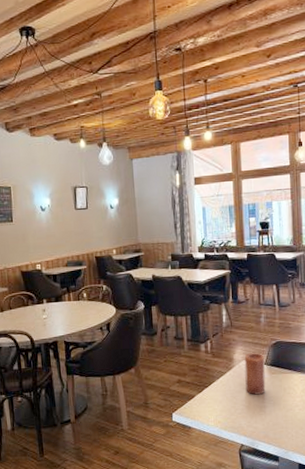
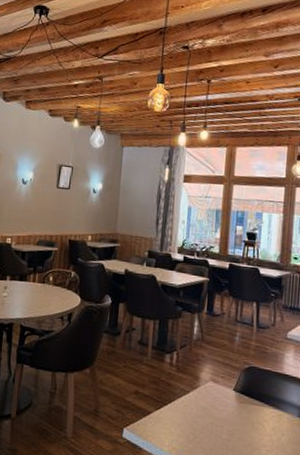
candle: present [244,353,266,395] -> none [209,374,235,425]

